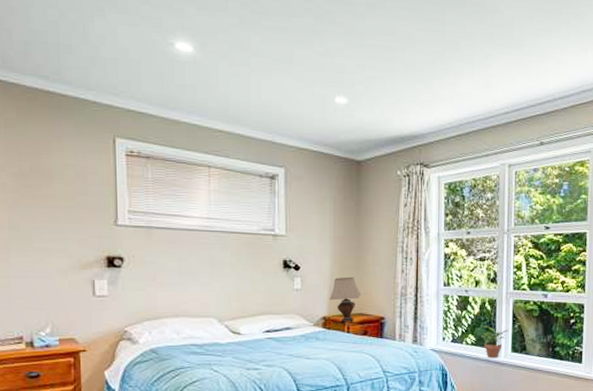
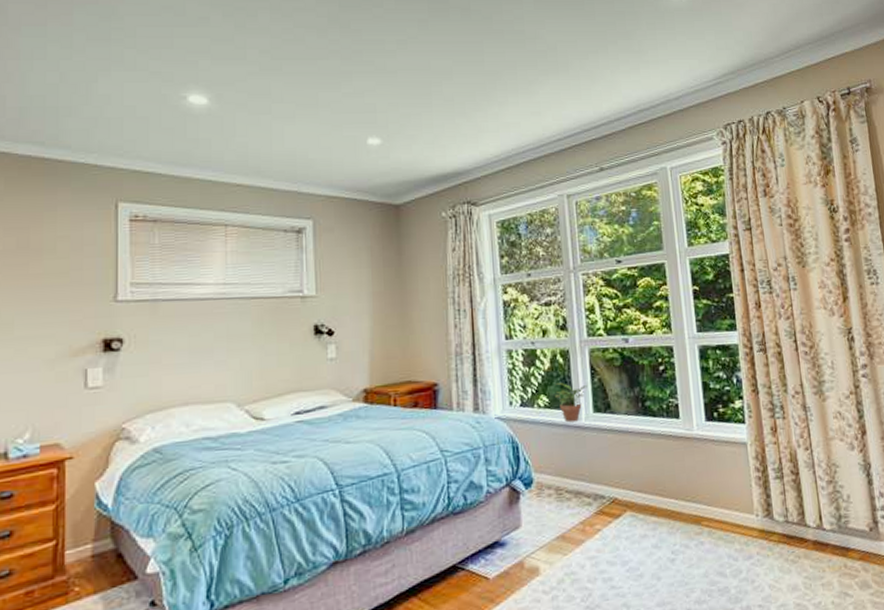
table lamp: present [329,276,362,324] -> none [370,337,409,395]

